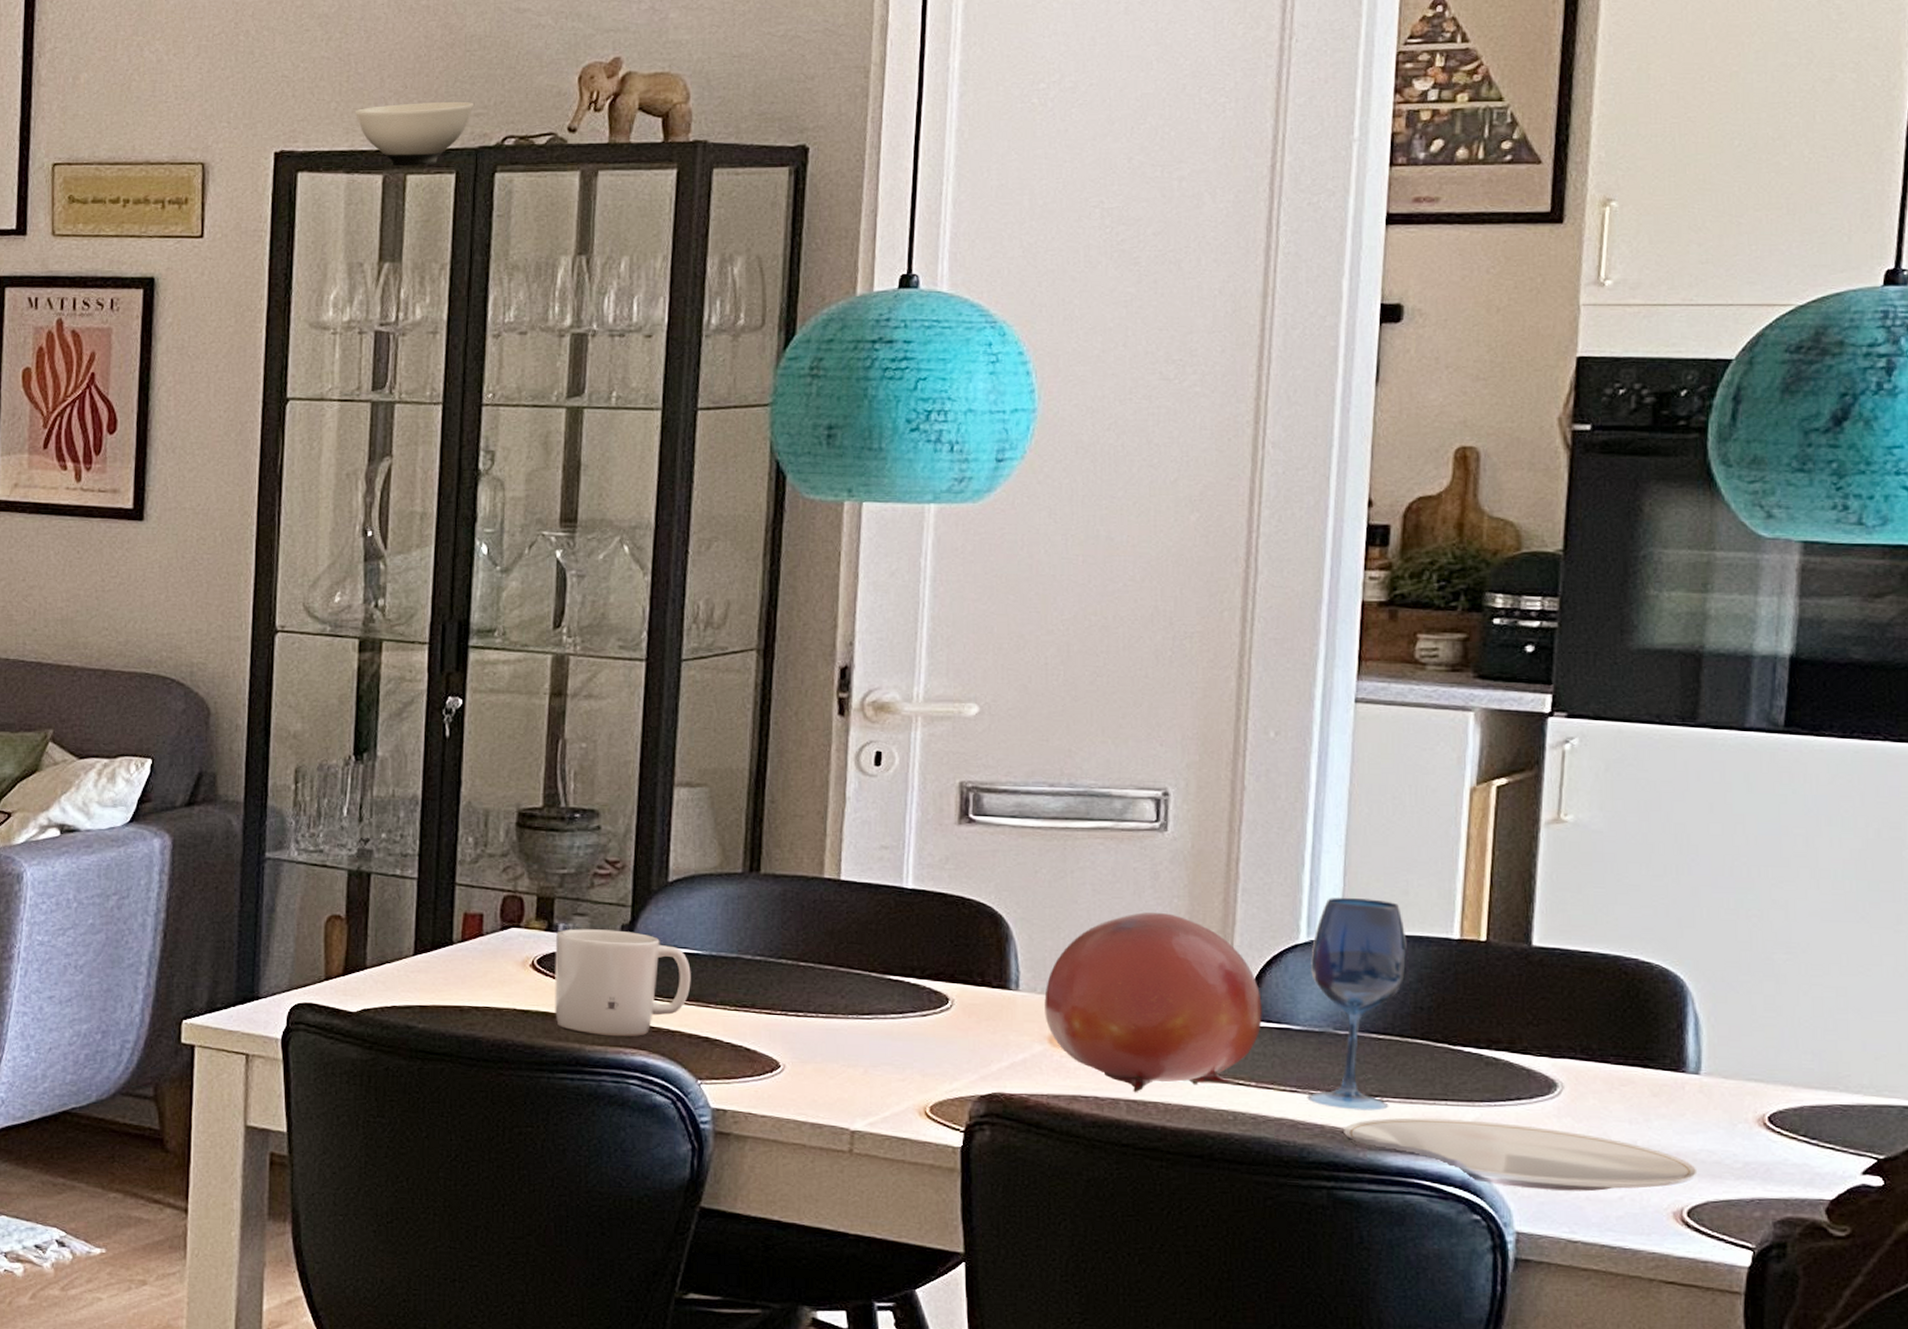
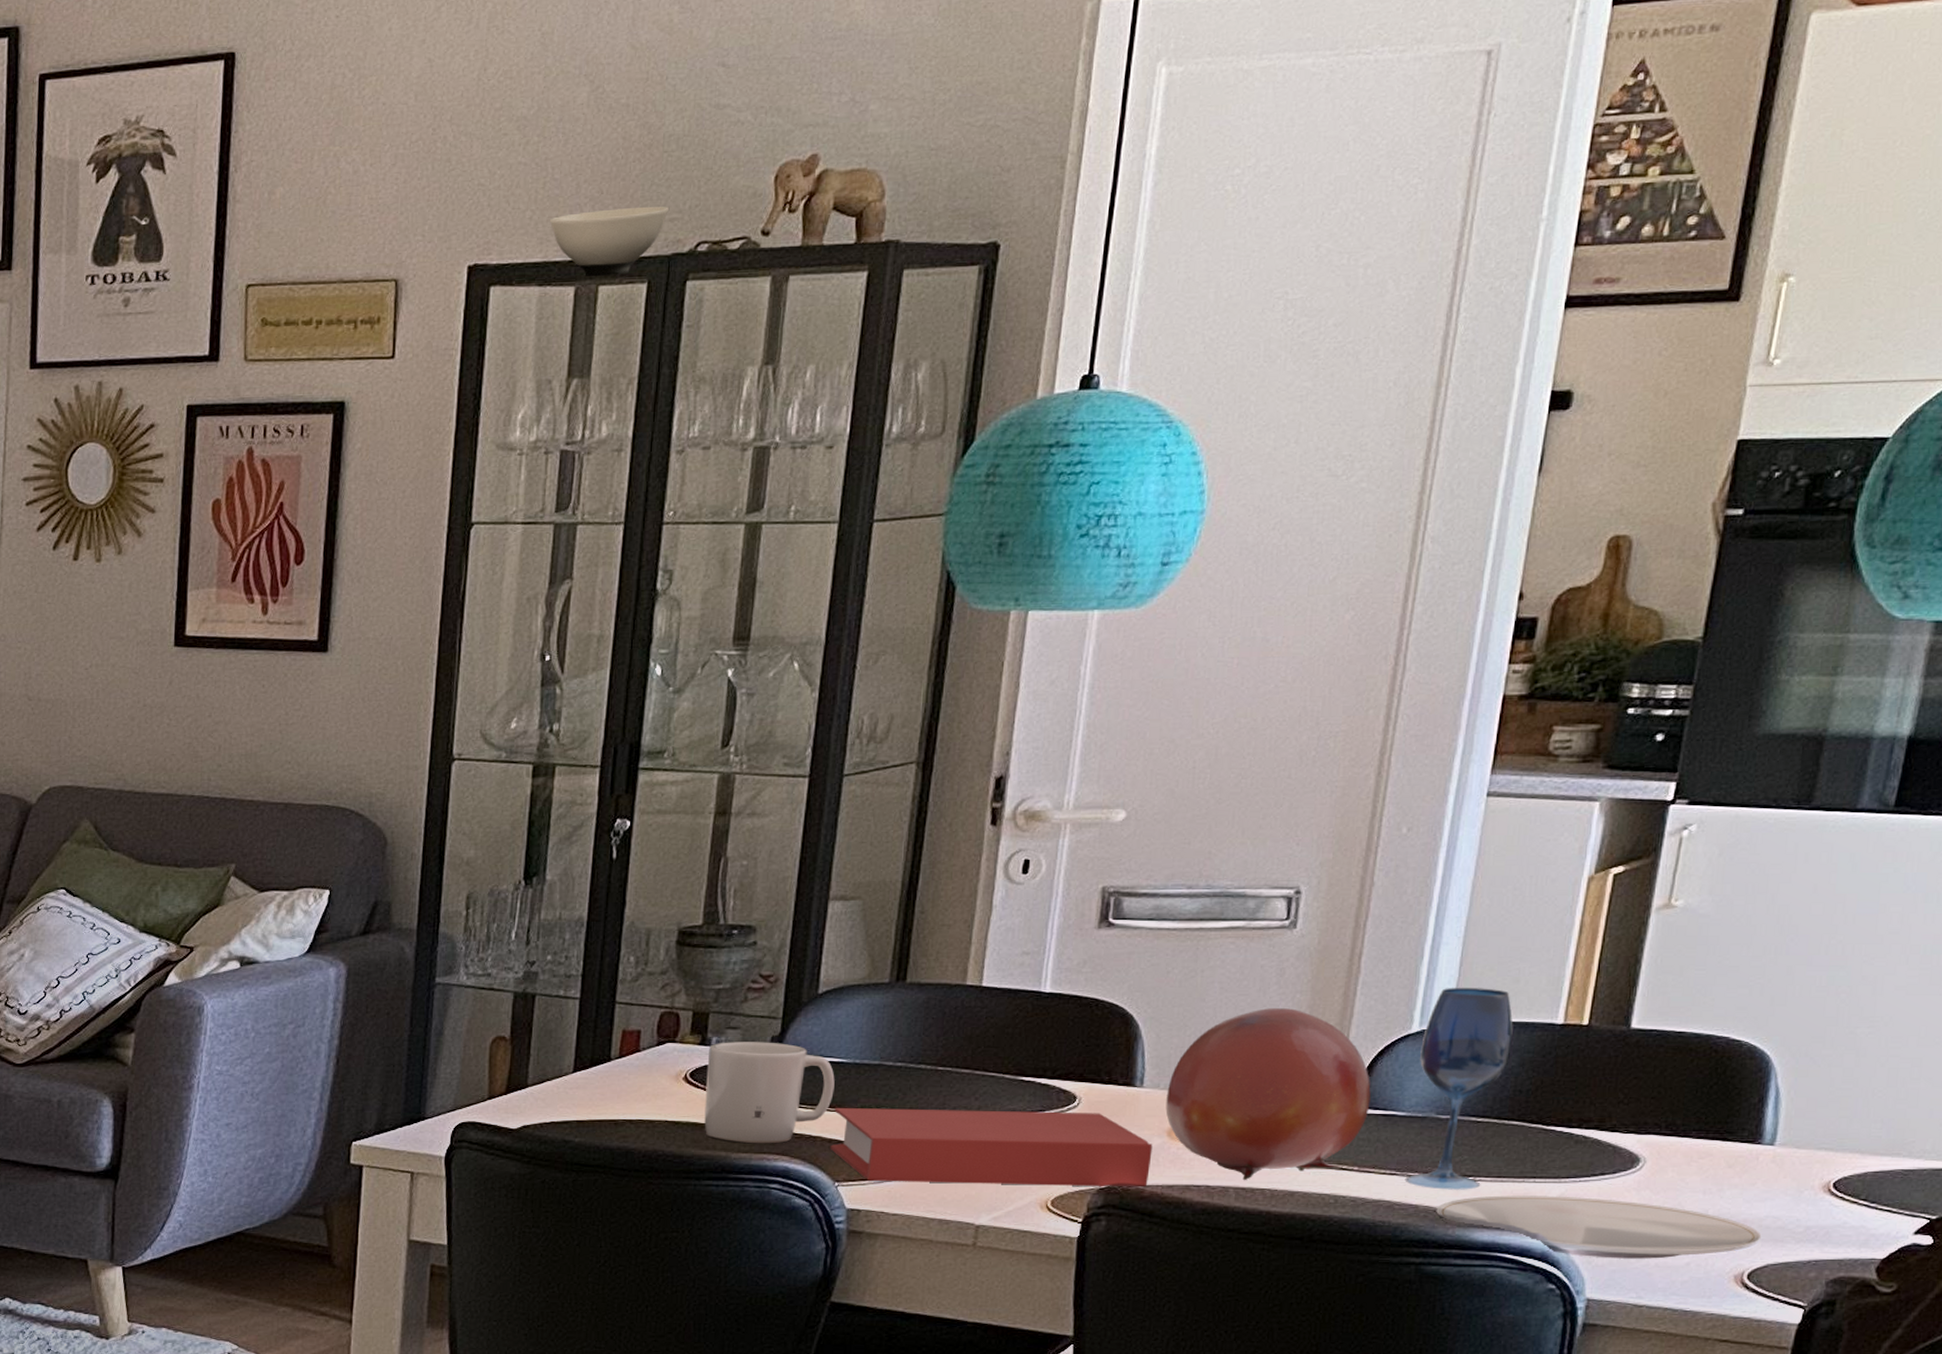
book: none [690,1001,1034,1097] -> present [830,1107,1153,1188]

